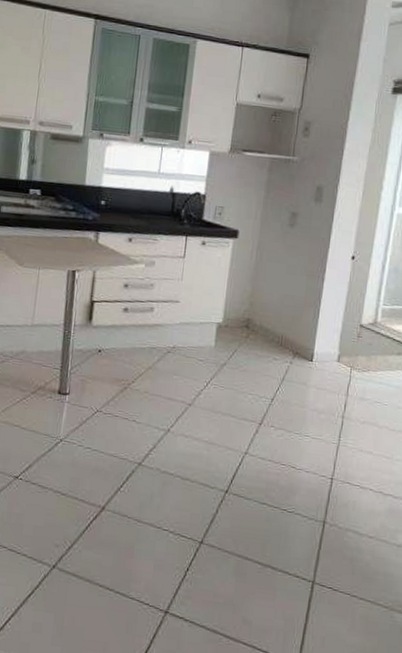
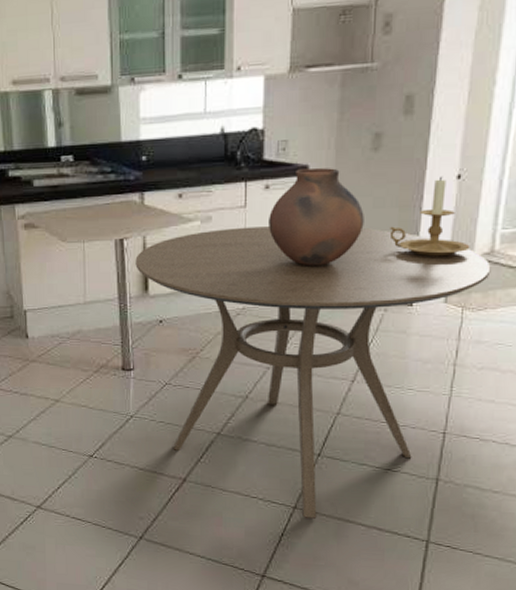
dining table: none [83,274,374,555] -> present [135,227,491,519]
vase: none [202,232,280,318] -> present [269,168,364,266]
candle holder: none [298,255,359,323] -> present [389,176,470,257]

